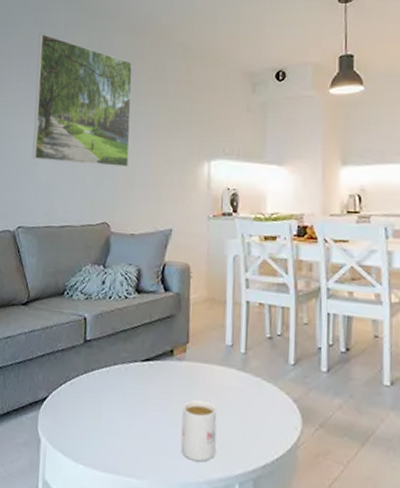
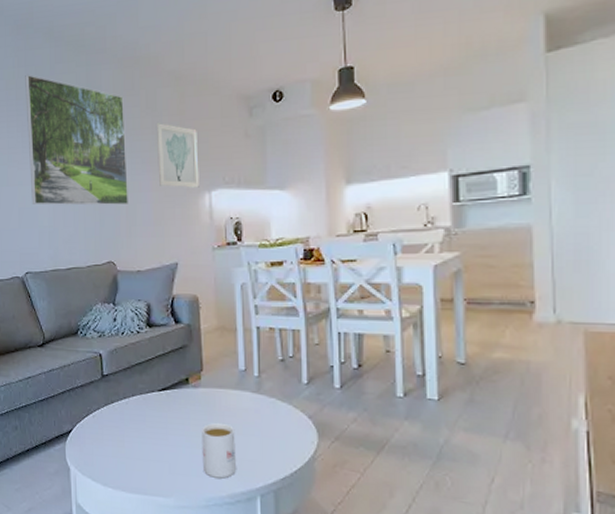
wall art: none [160,91,201,156] -> present [156,123,199,188]

